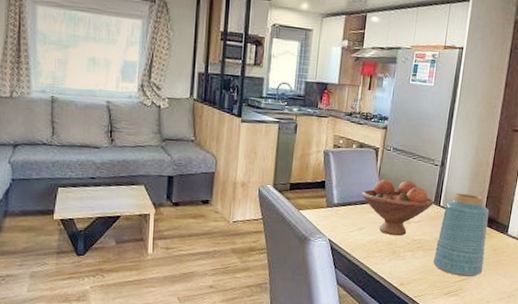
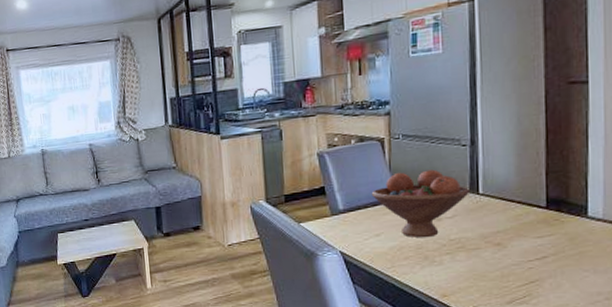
vase: present [433,193,489,277] -> none [482,173,559,279]

